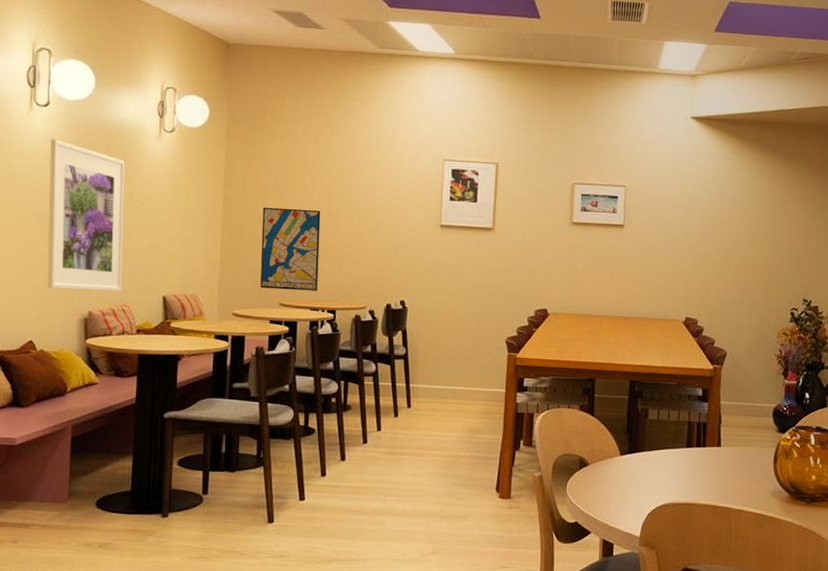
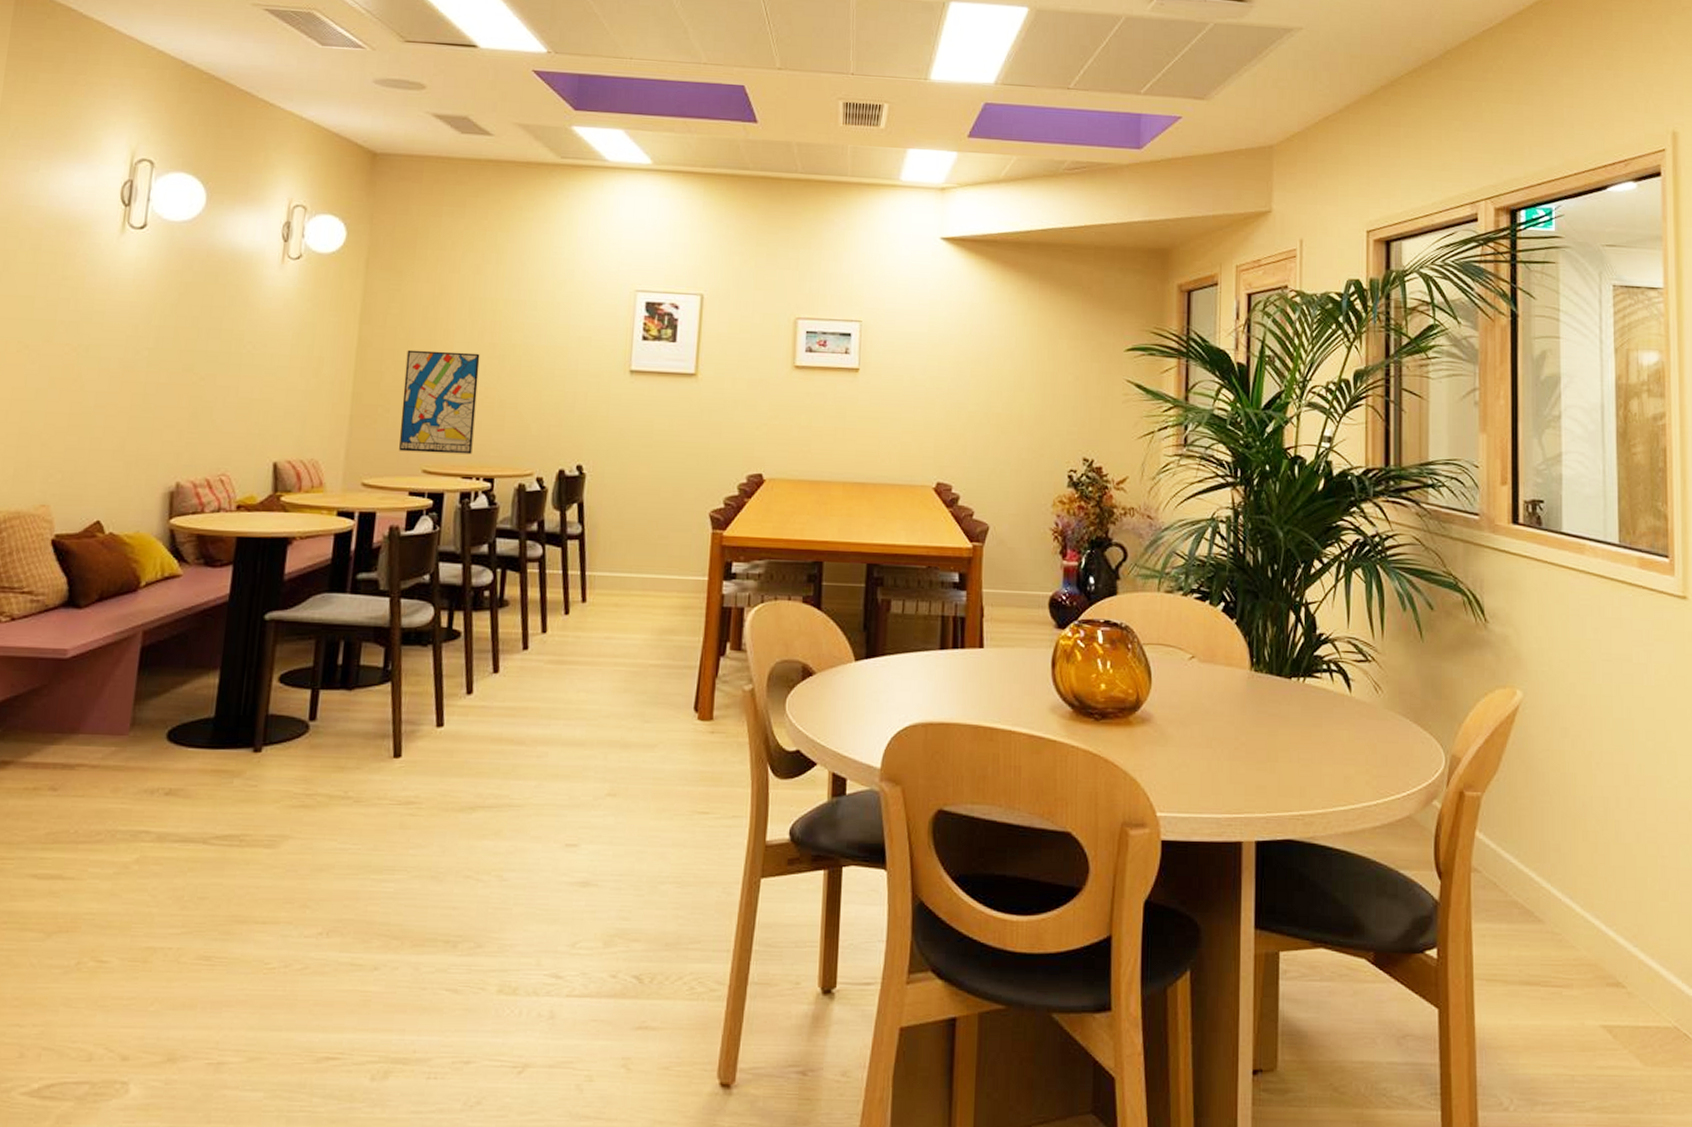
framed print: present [47,139,125,292] -> none [126,268,236,457]

